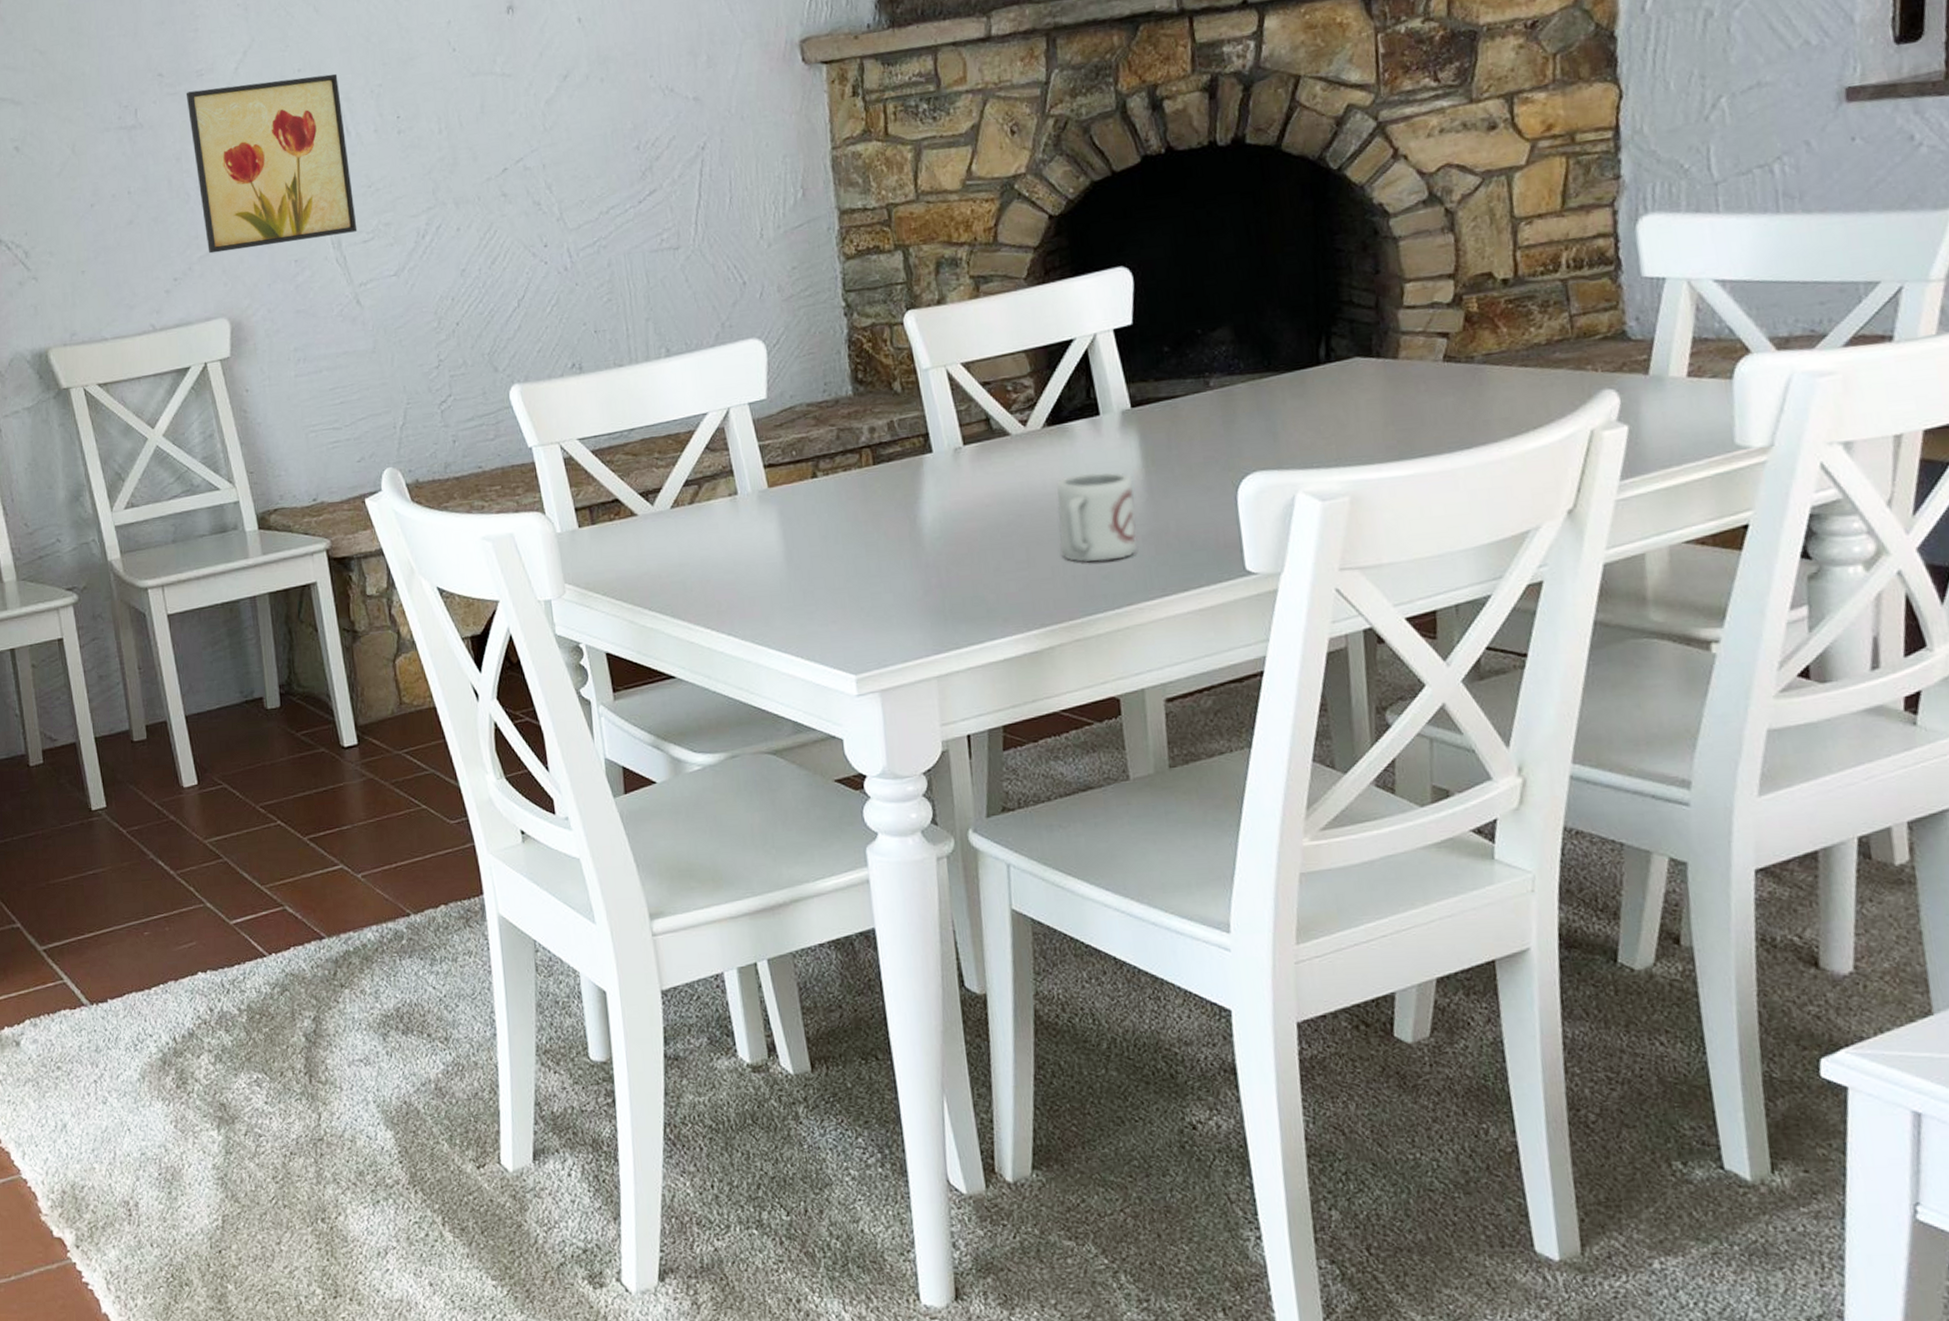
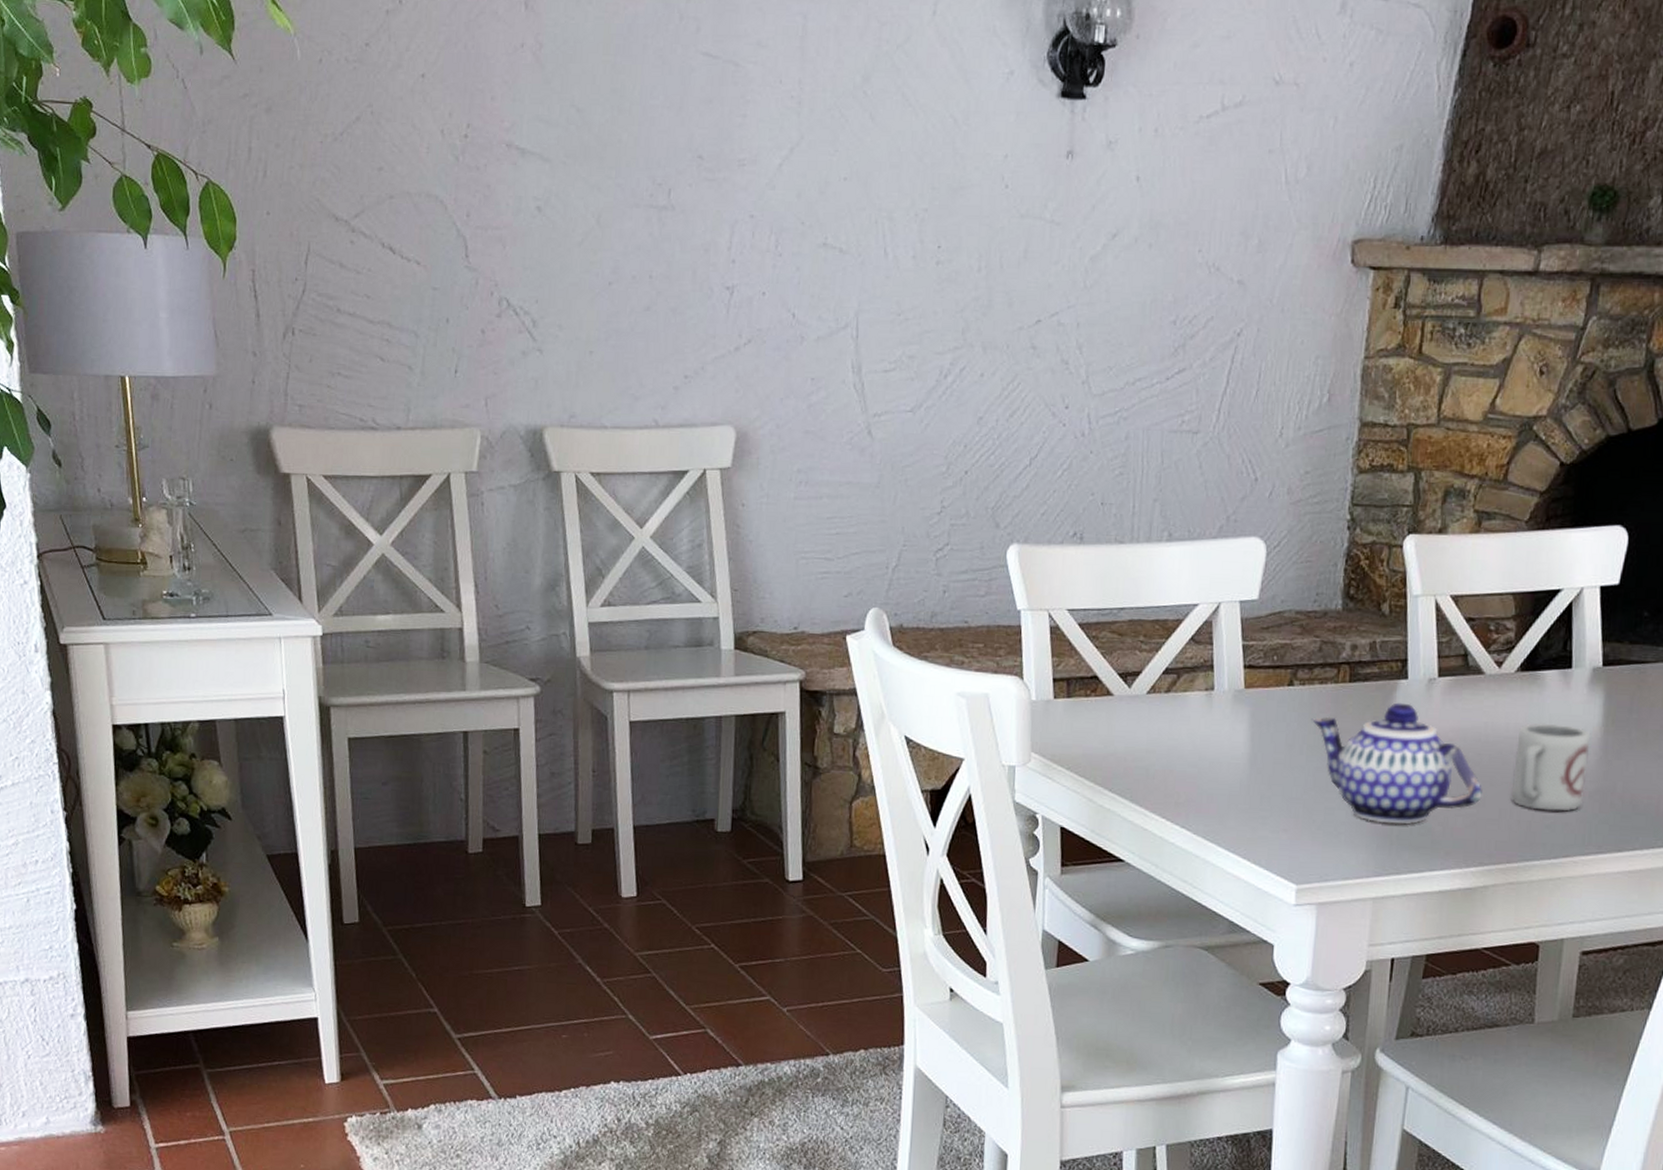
wall art: present [185,73,358,254] -> none [724,181,884,359]
teapot: none [841,476,1031,600] -> present [1311,702,1482,825]

